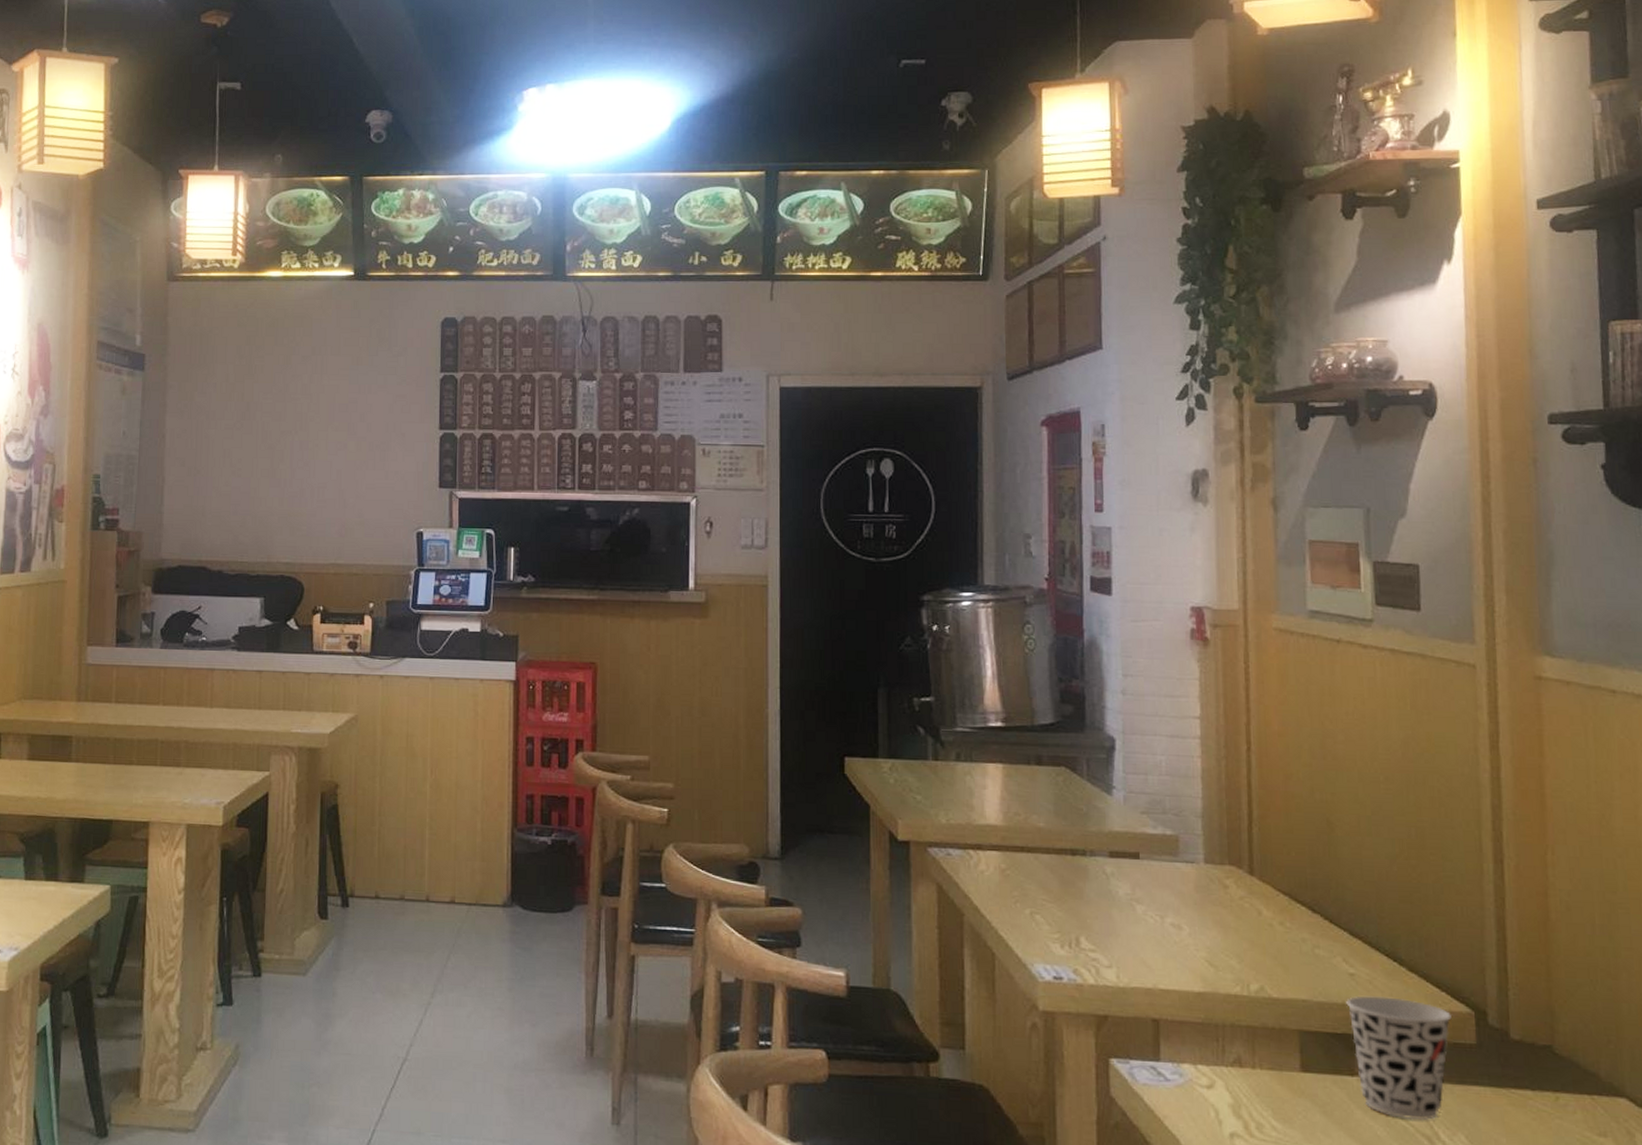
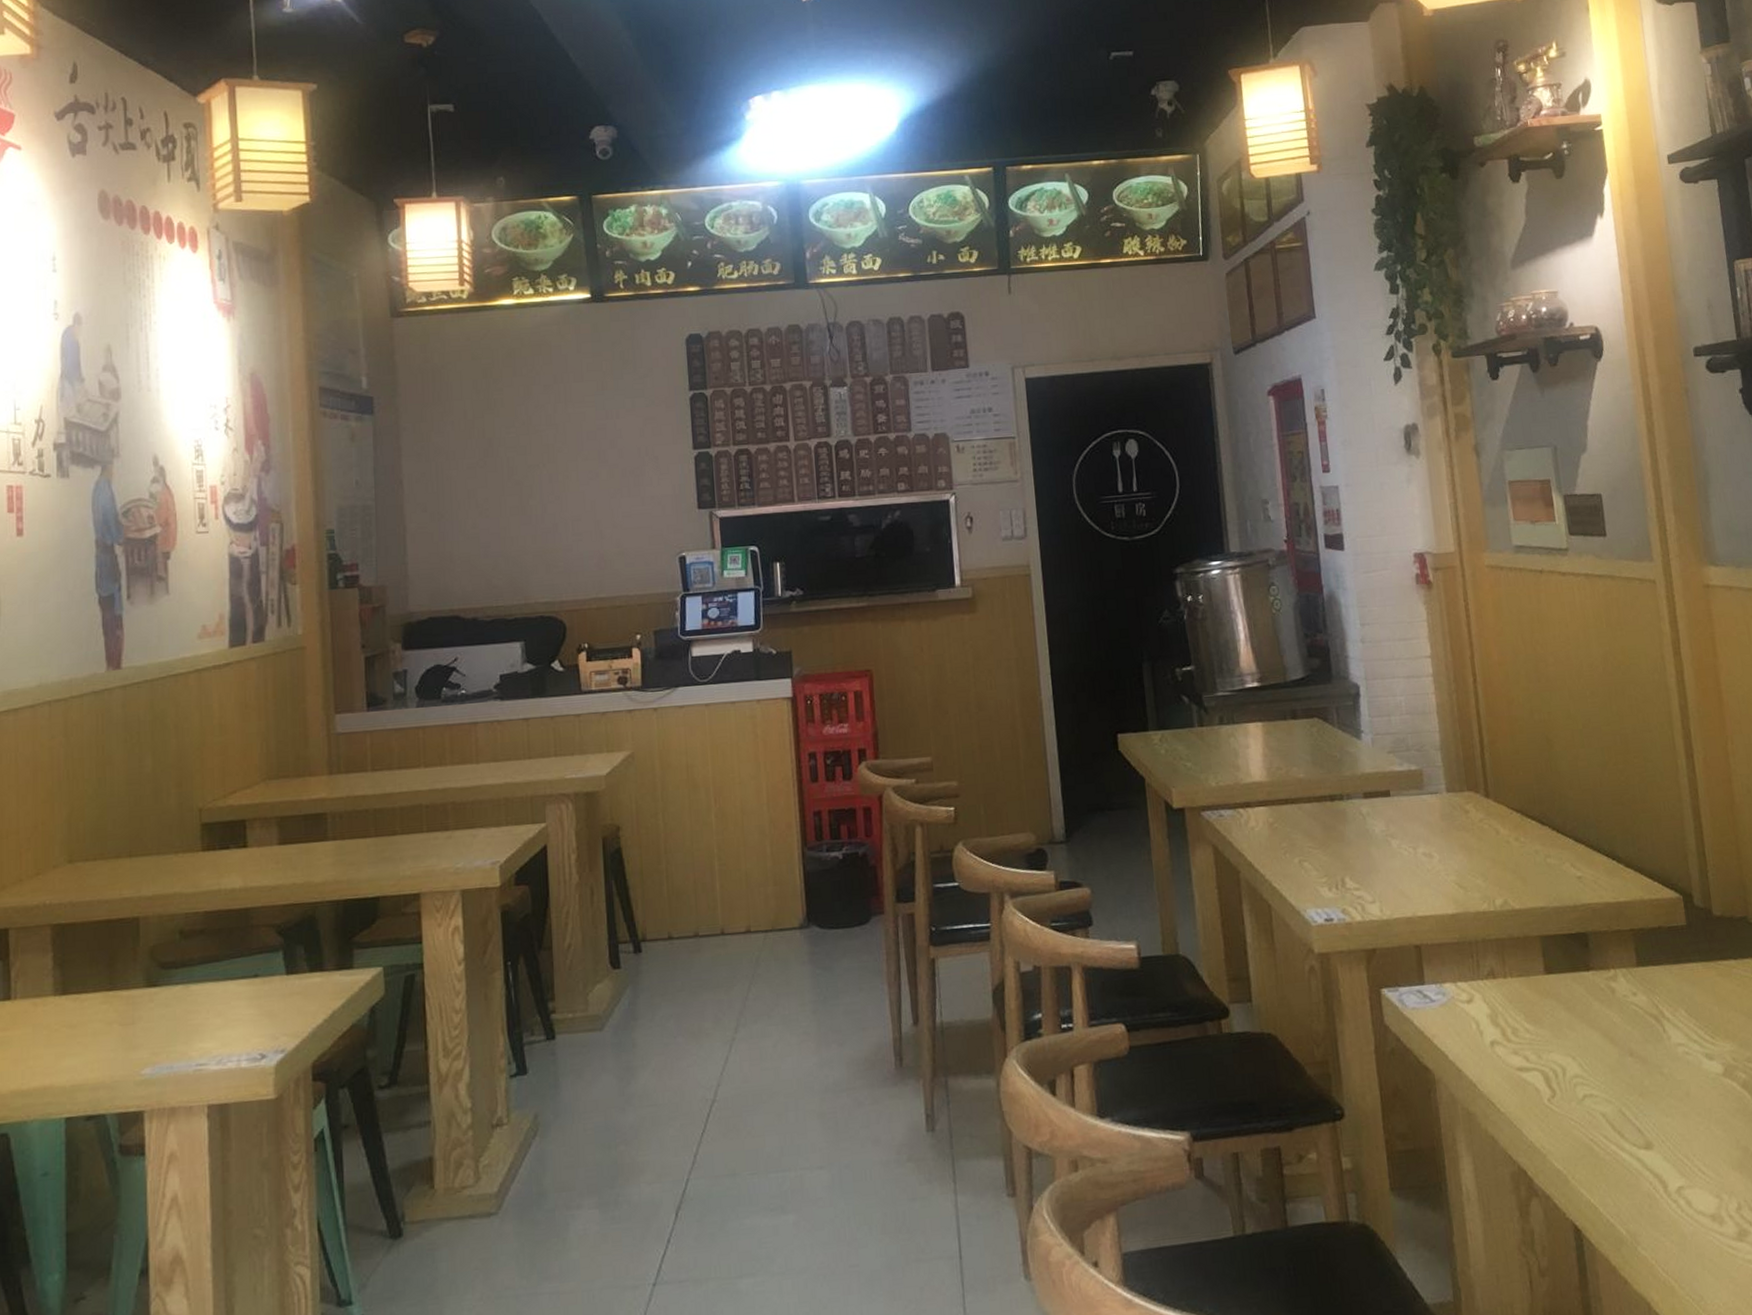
cup: present [1346,996,1452,1121] -> none [1577,893,1665,1003]

